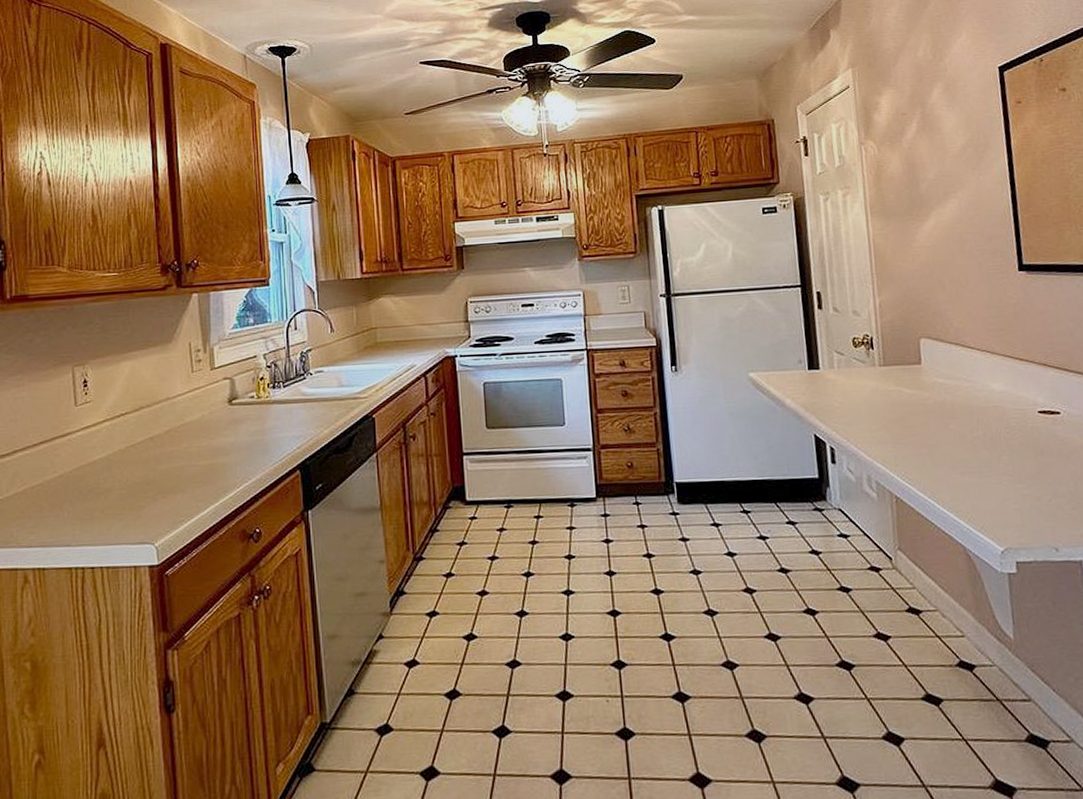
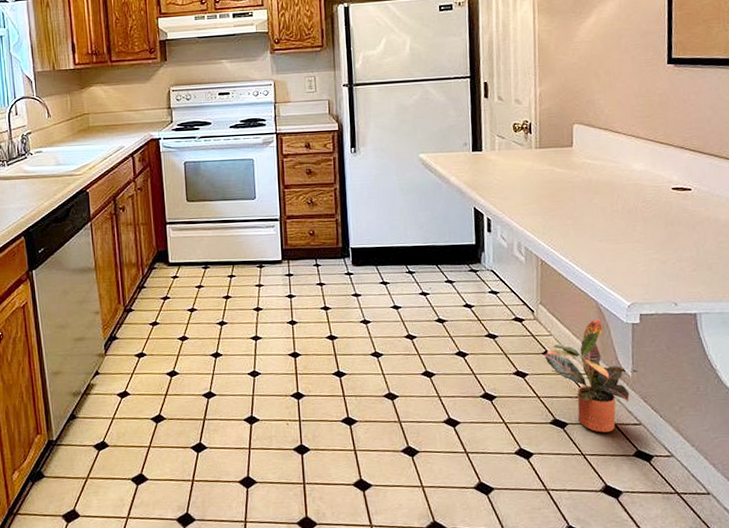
potted plant: none [907,566,1021,711] -> present [543,318,638,433]

